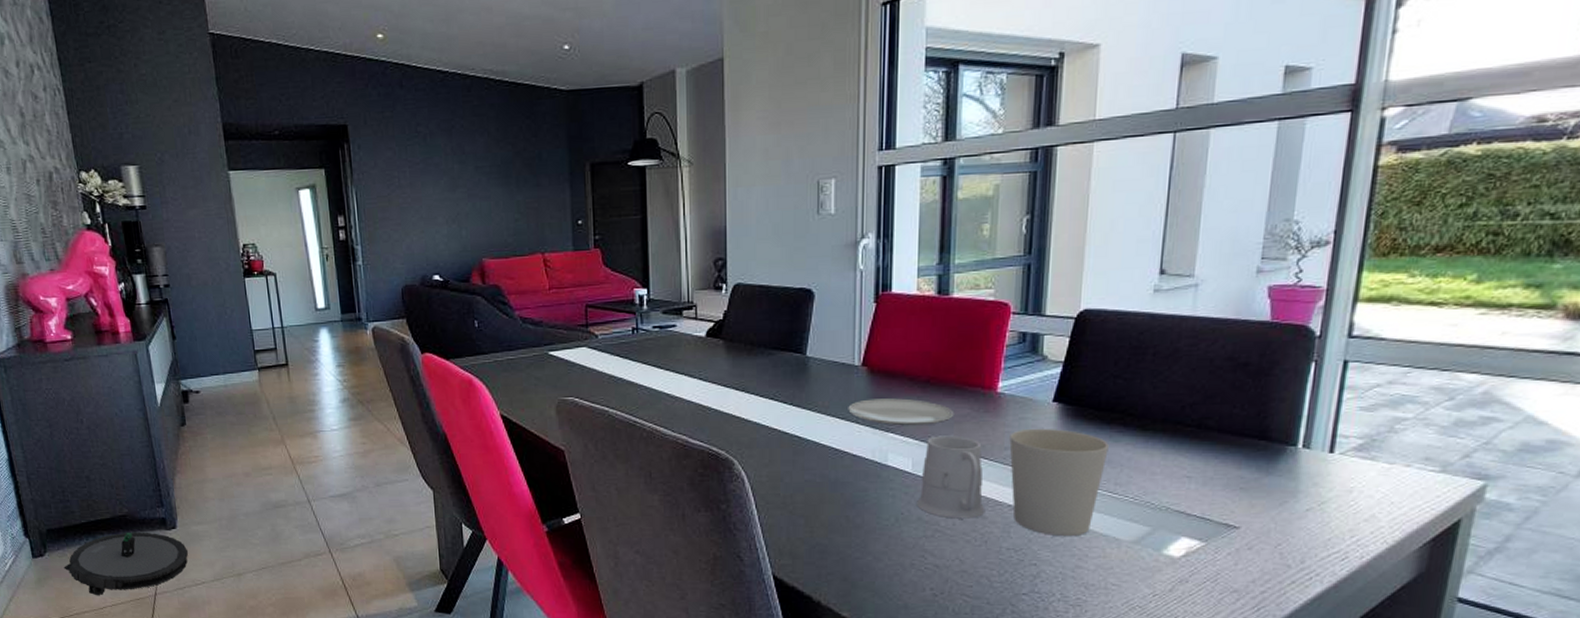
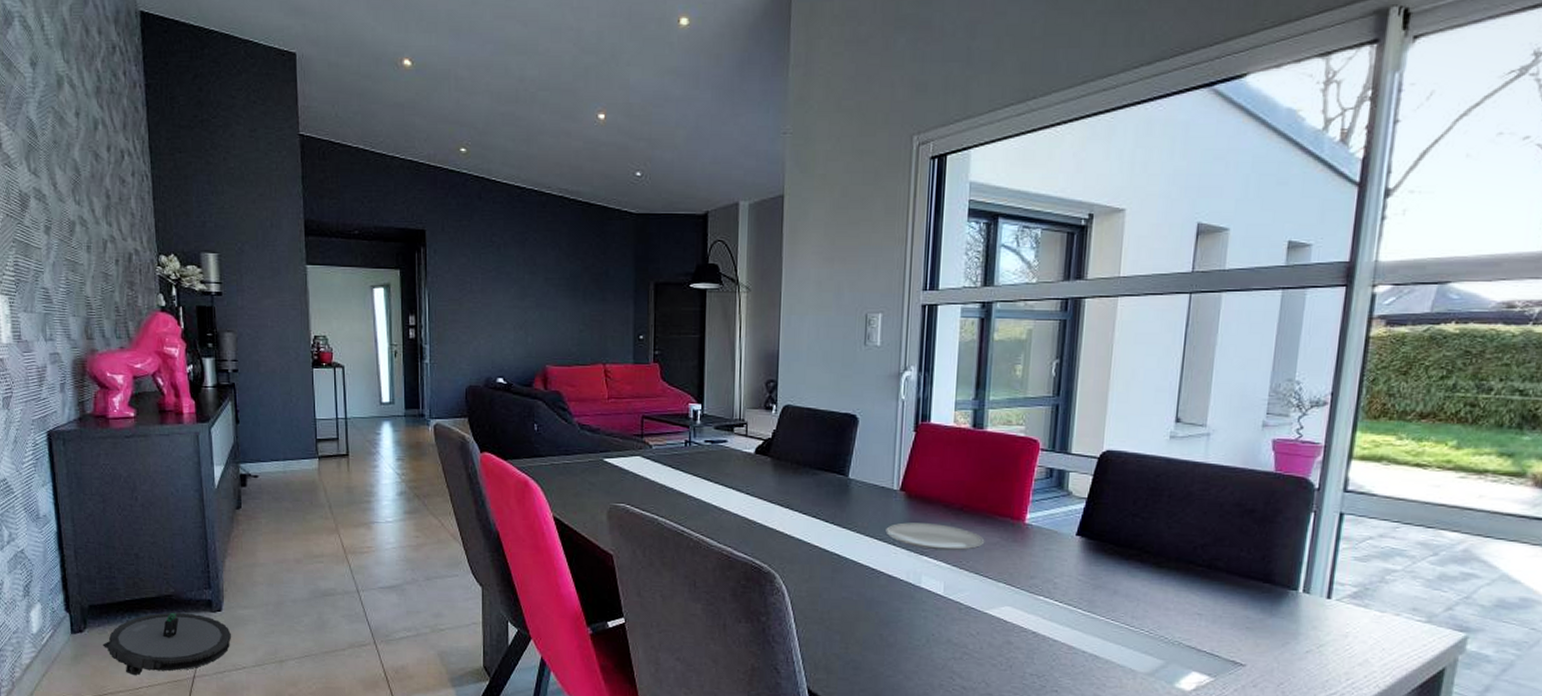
mug: present [917,435,986,519] -> none [947,561,1011,644]
dixie cup: present [1009,428,1109,537] -> none [1035,559,1127,666]

